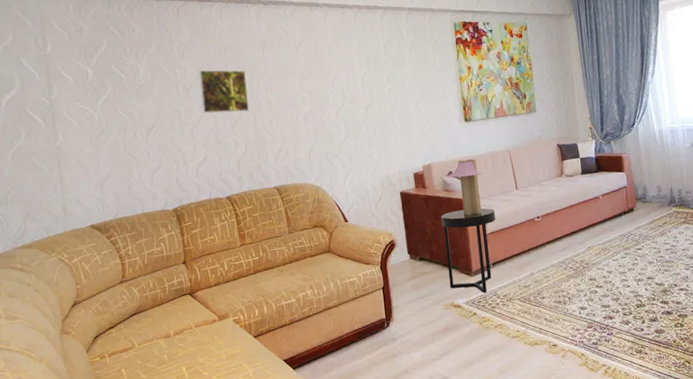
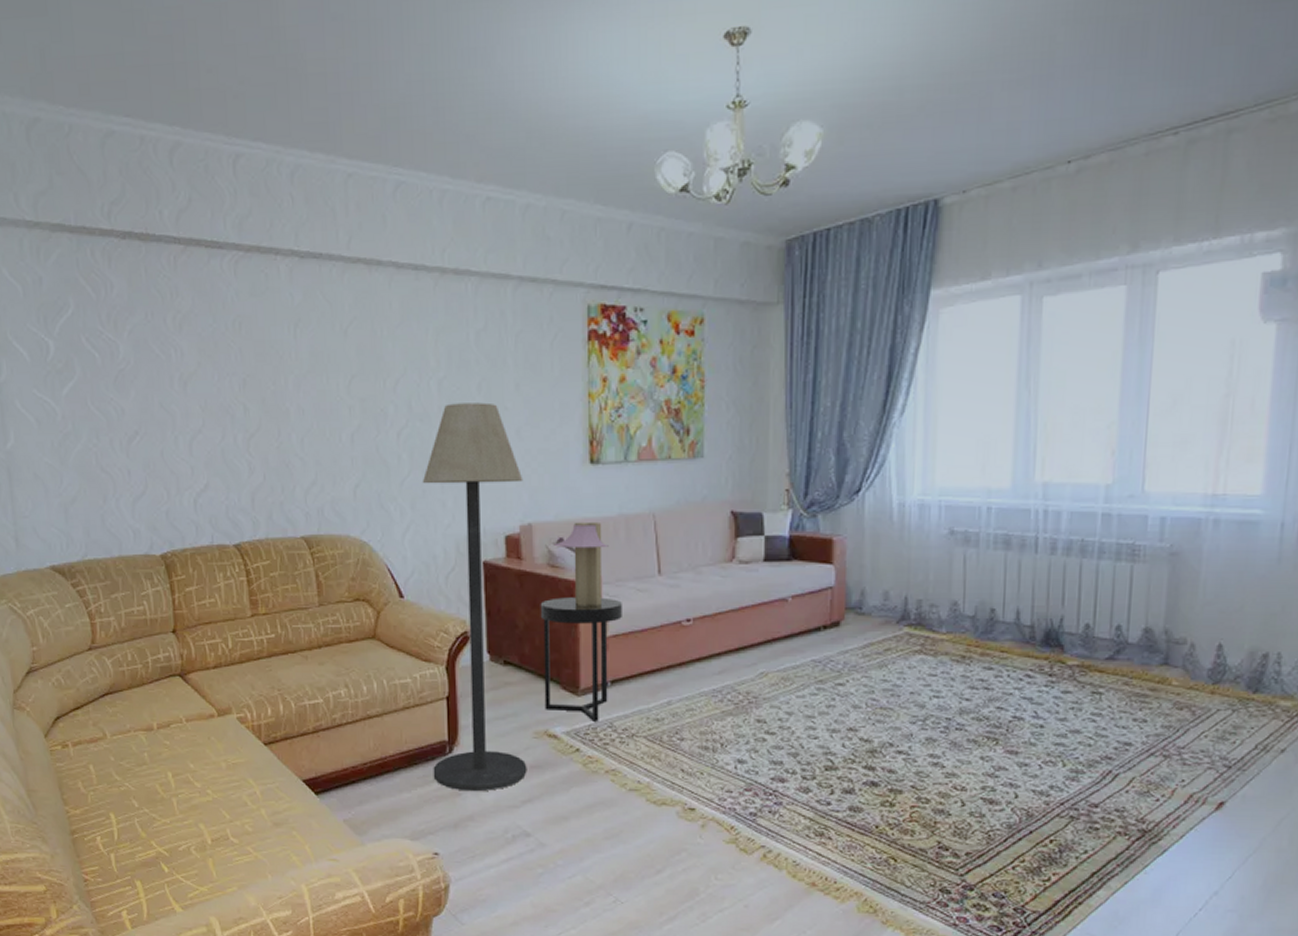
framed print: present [198,70,249,114] -> none [201,353,271,422]
floor lamp: none [355,88,442,353] -> present [422,402,527,792]

